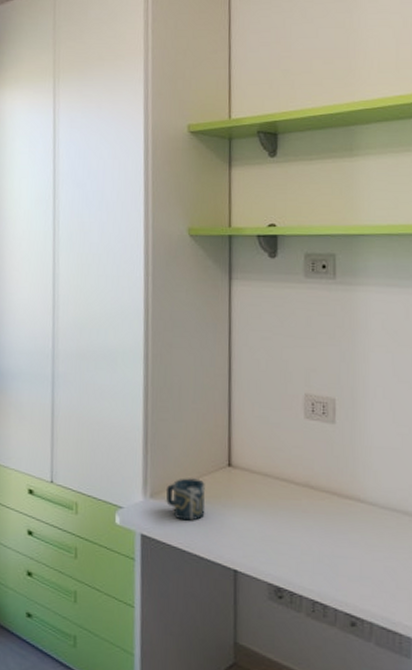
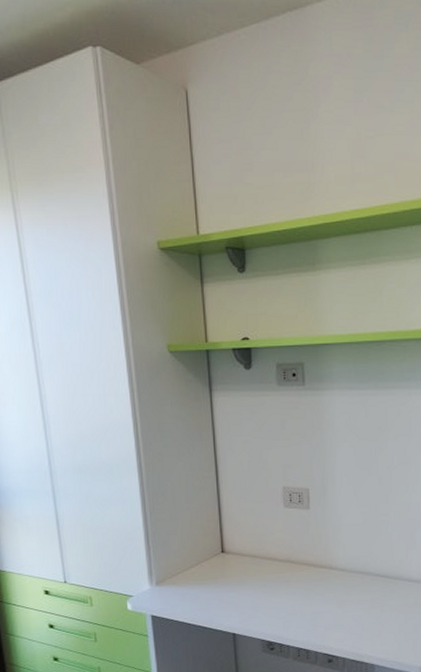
cup: present [166,478,205,521] -> none [170,565,205,600]

